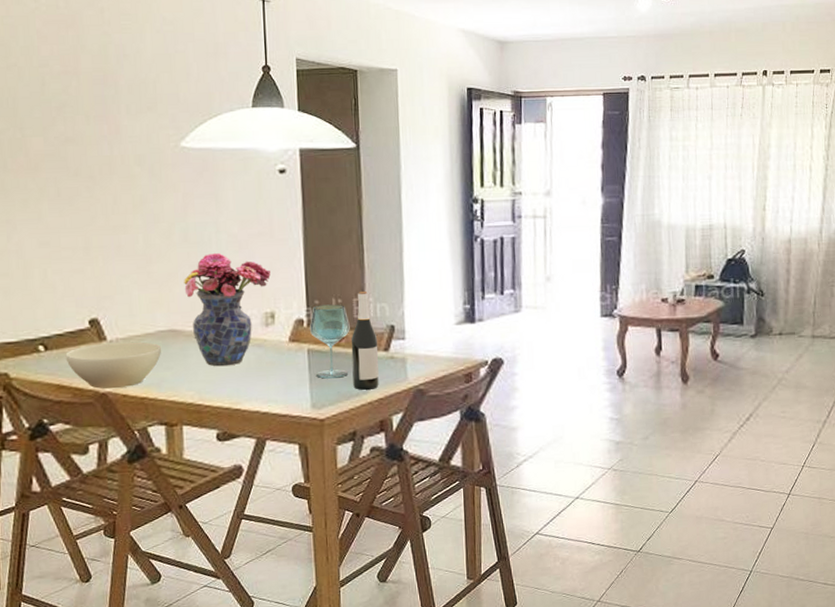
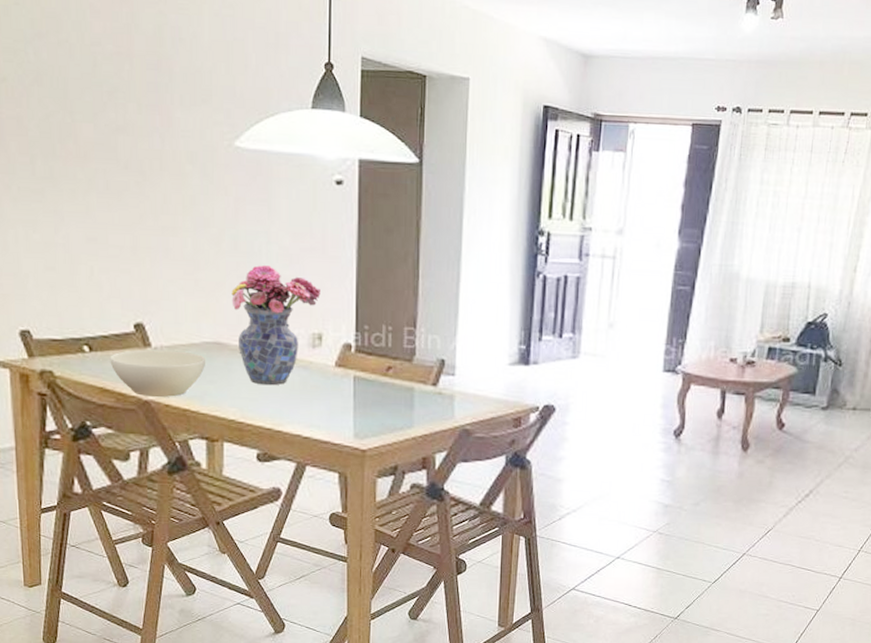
wine glass: present [309,304,350,379] -> none [356,330,399,409]
wine bottle: present [351,291,379,390] -> none [398,319,427,424]

